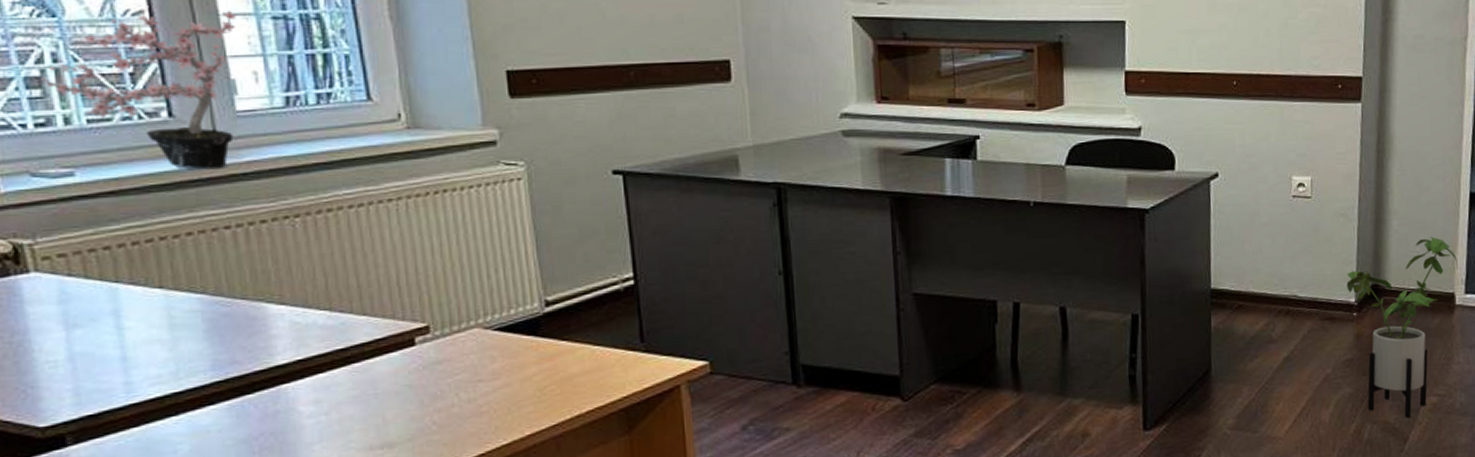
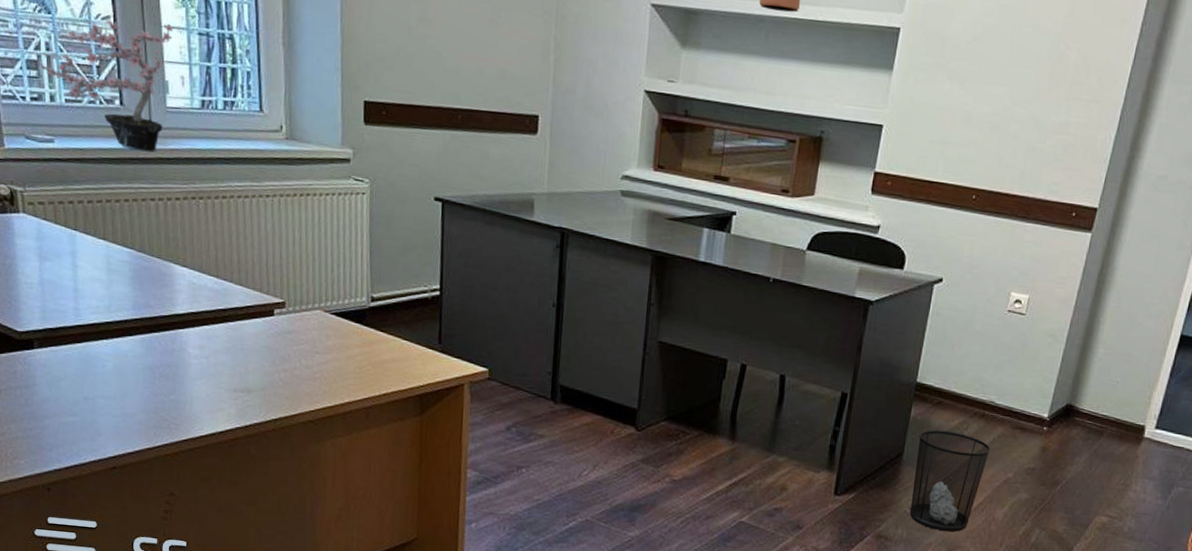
waste bin: none [1224,335,1303,447] -> present [909,430,991,532]
house plant: present [1346,237,1458,418] -> none [1039,370,1155,531]

